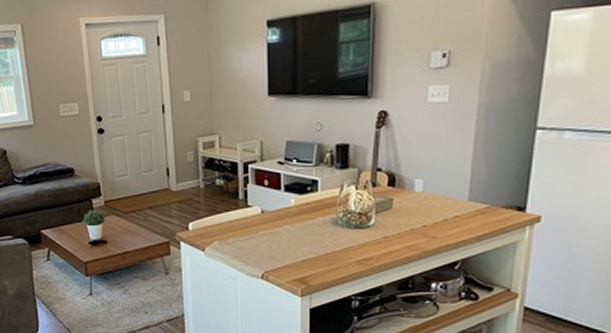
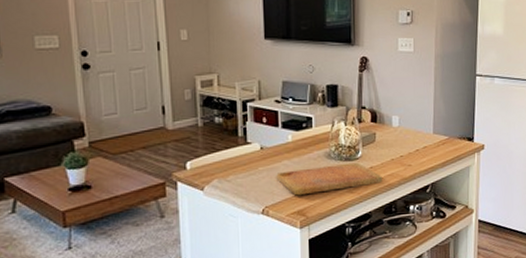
cutting board: none [277,231,398,263] -> present [276,162,382,196]

